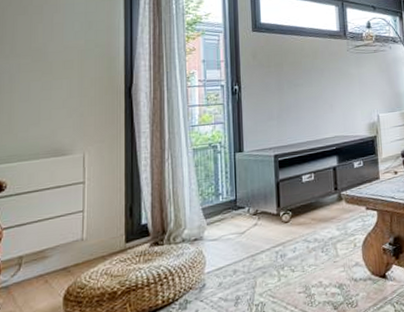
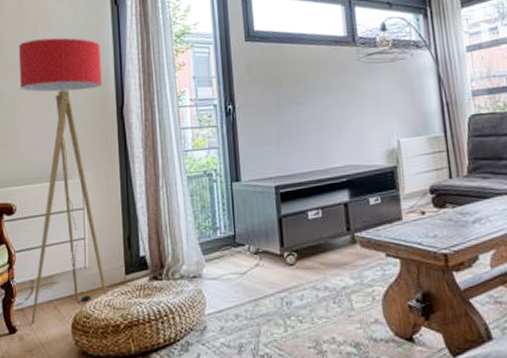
floor lamp: none [17,20,110,300] -> present [18,37,108,324]

